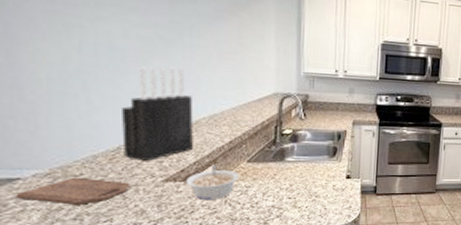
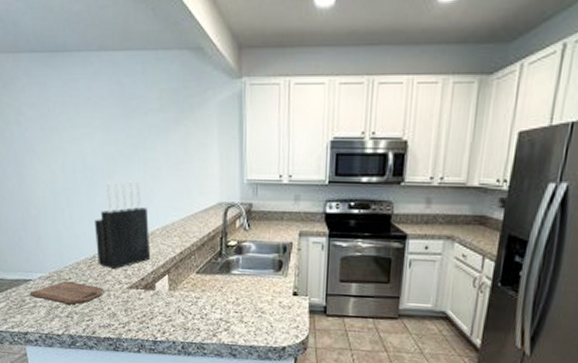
legume: present [185,165,240,199] -> none [145,275,190,308]

